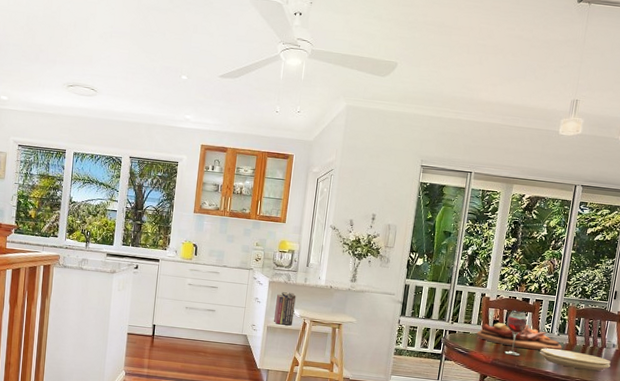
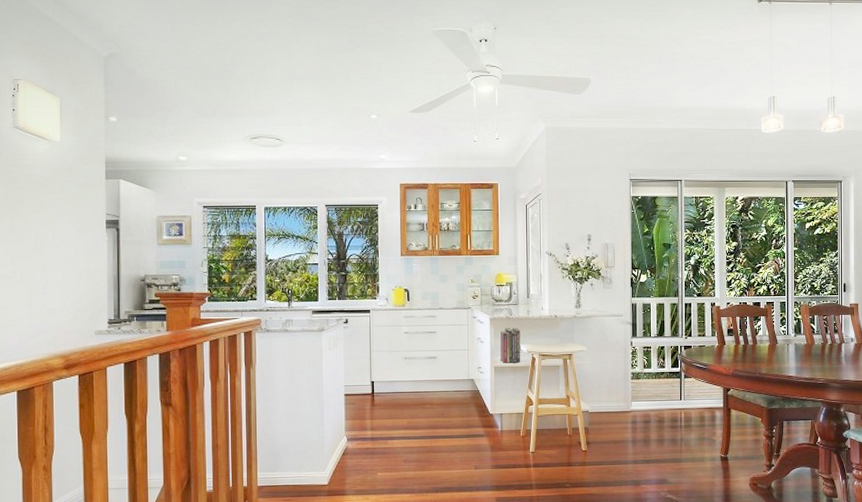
food platter: present [476,322,562,351] -> none [712,329,801,355]
wineglass: present [504,310,528,356] -> none [742,317,762,363]
plate: present [539,348,611,372] -> none [778,351,852,369]

